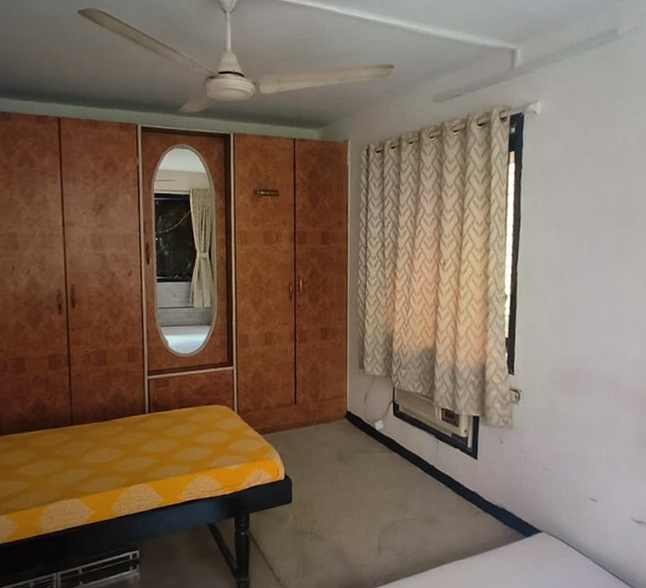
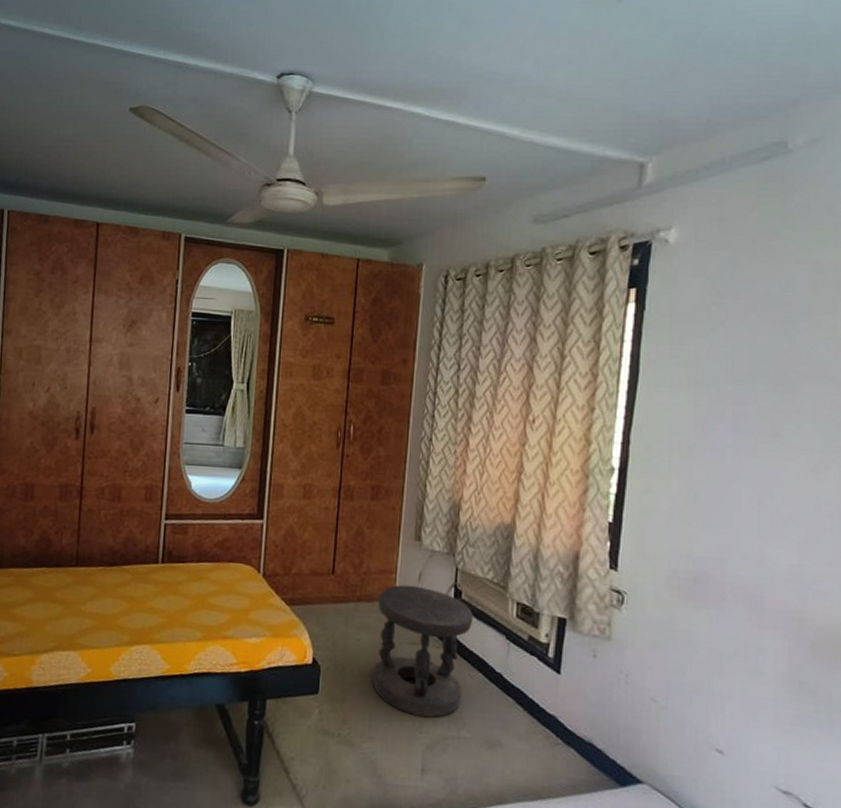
stool: none [334,405,409,509] -> present [372,584,474,718]

